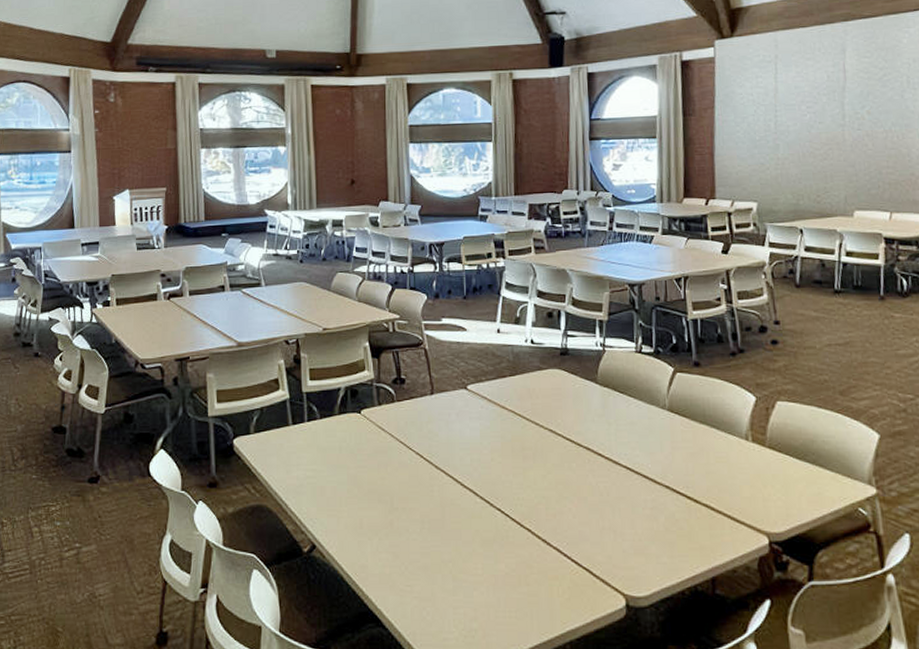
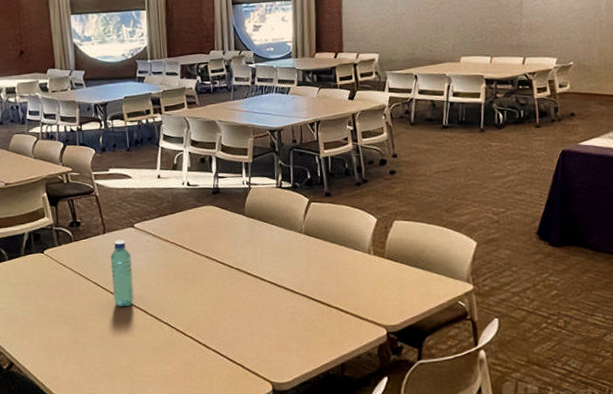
water bottle: none [437,402,463,486] -> present [110,239,134,307]

